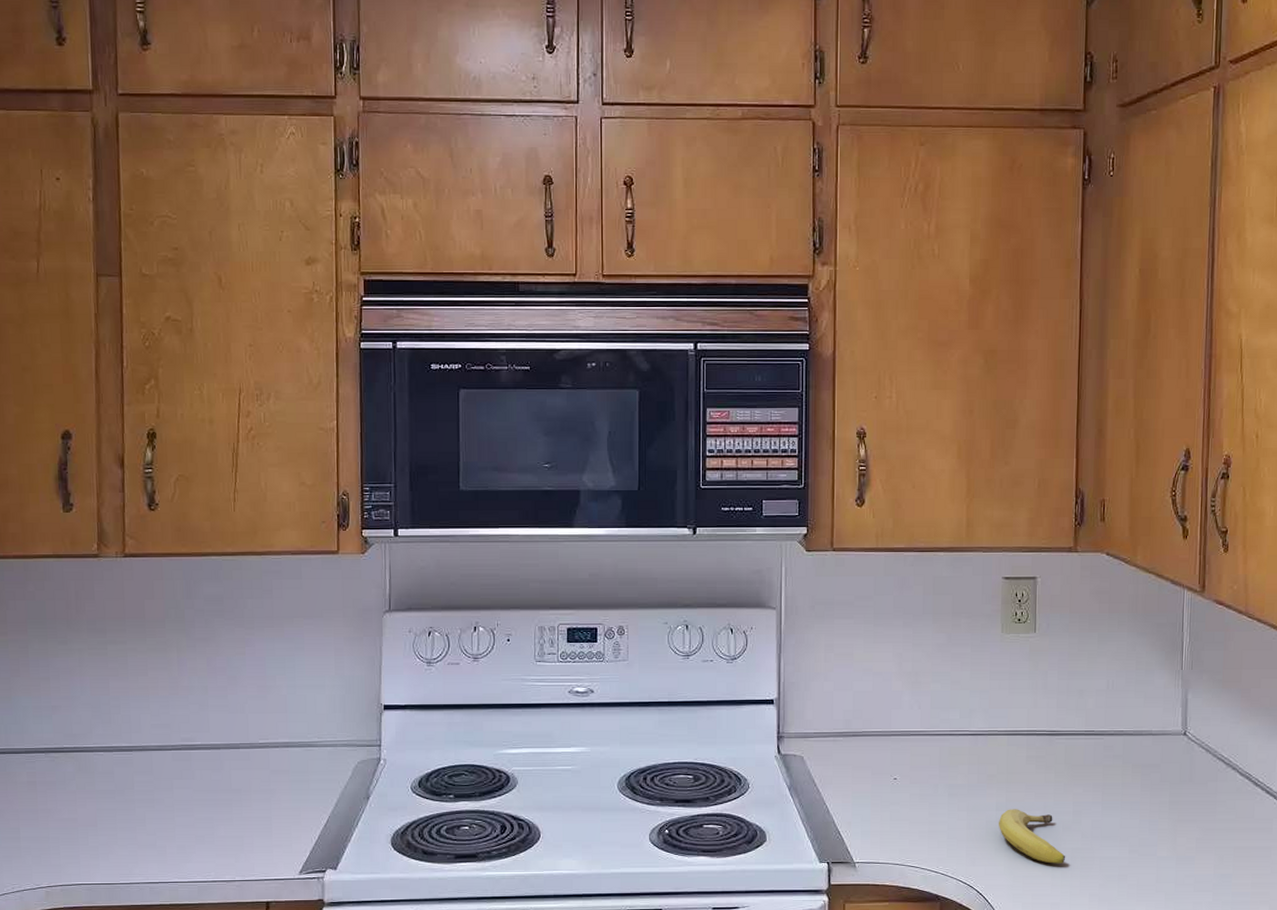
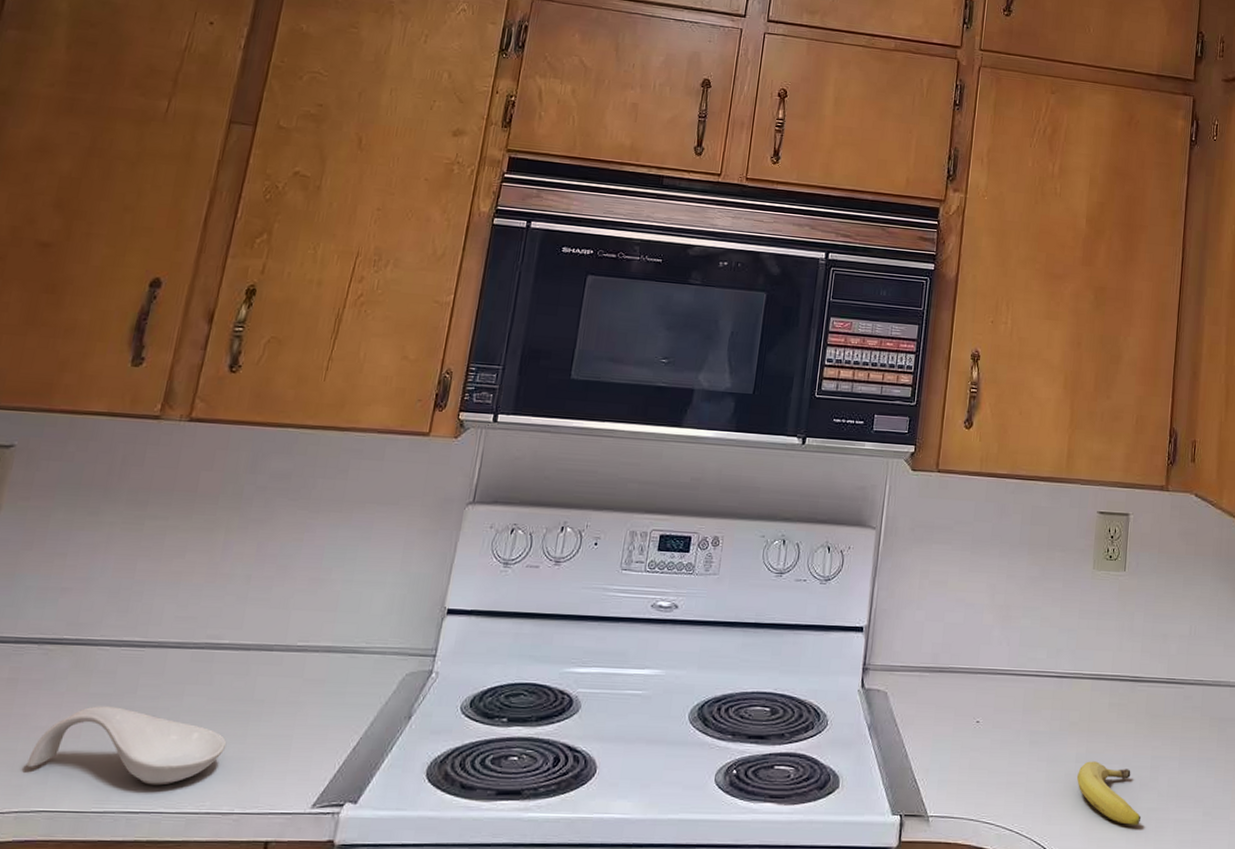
spoon rest: none [60,800,218,861] -> present [26,706,227,786]

